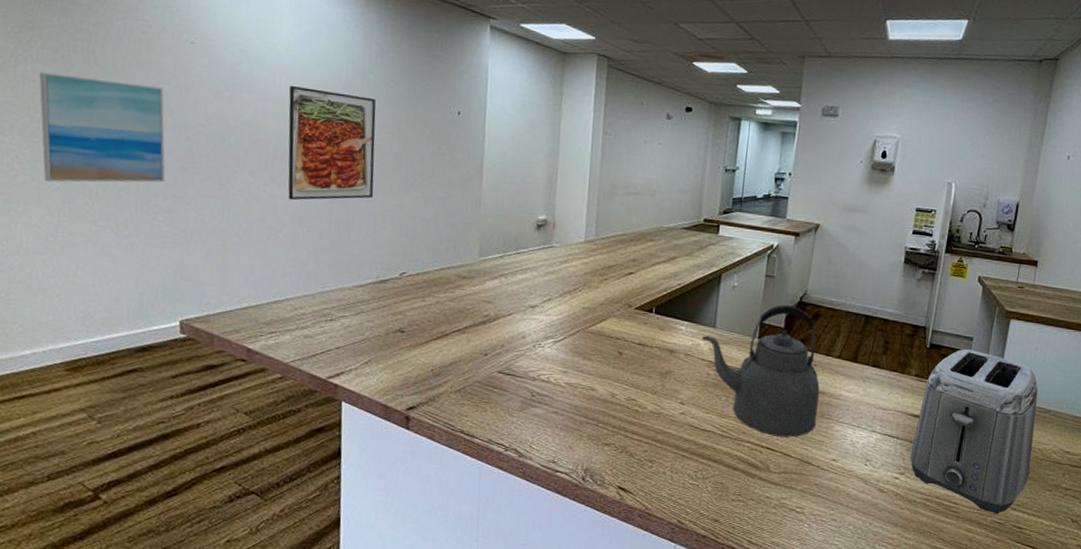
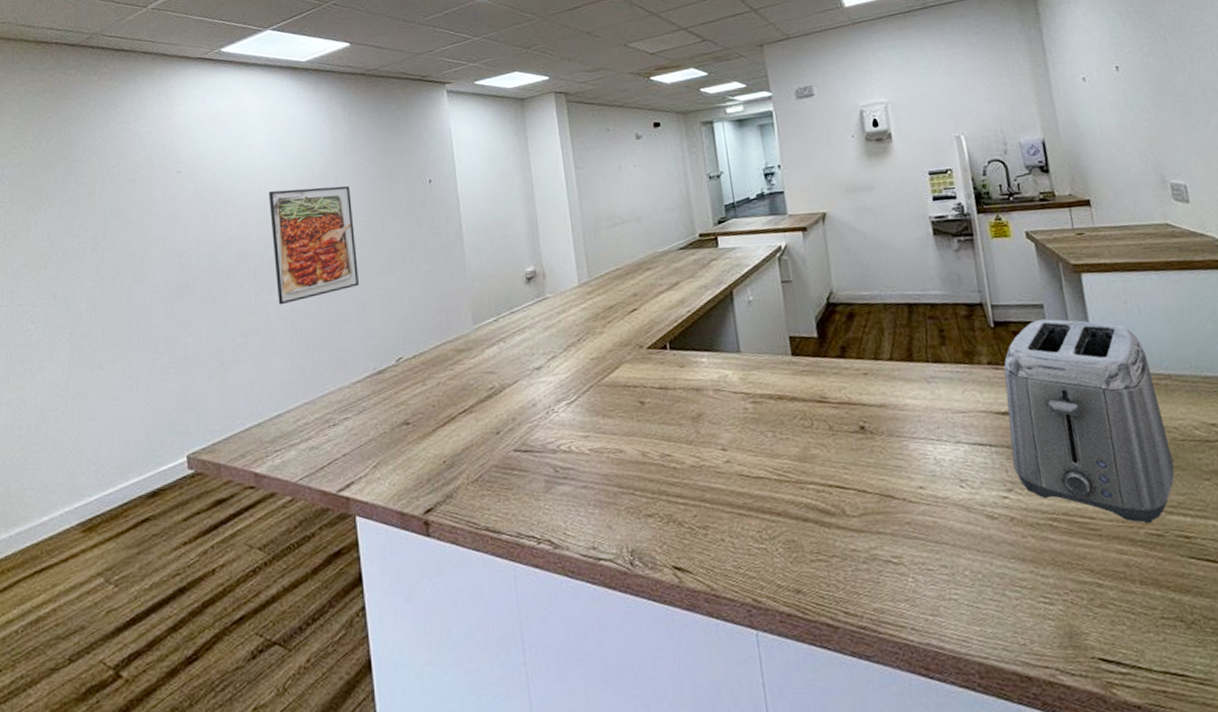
wall art: present [39,71,166,183] -> none [48,220,163,335]
kettle: present [702,305,820,438] -> none [728,309,887,471]

